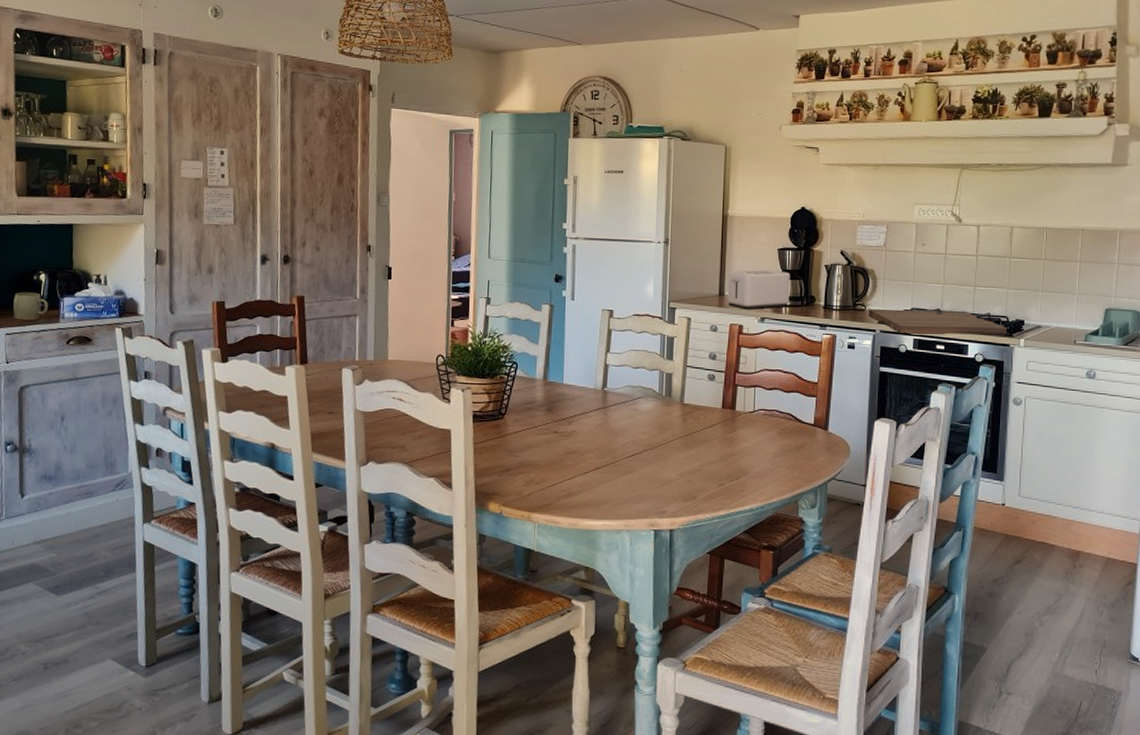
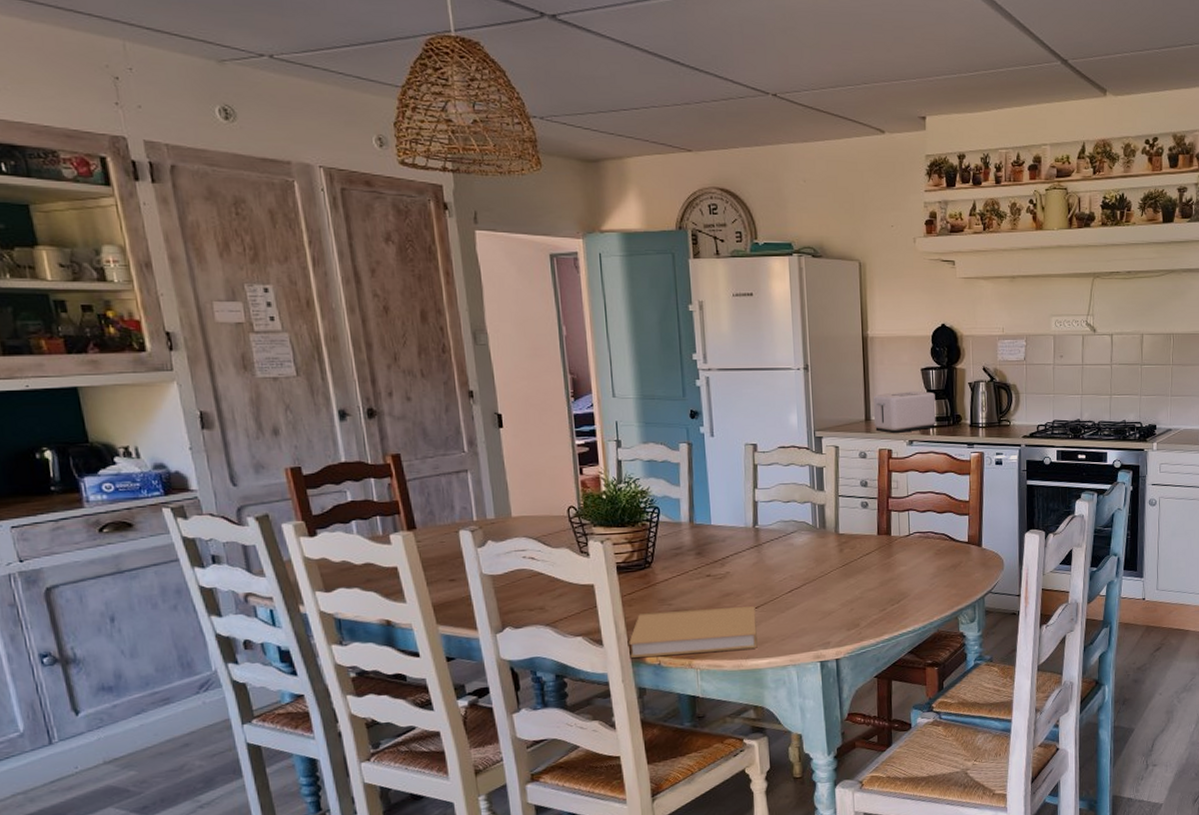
mug: present [13,292,48,321] -> none [12,474,64,509]
book: none [475,462,596,509] -> present [629,606,758,658]
cutting board: present [868,309,1007,336] -> none [1013,419,1141,446]

